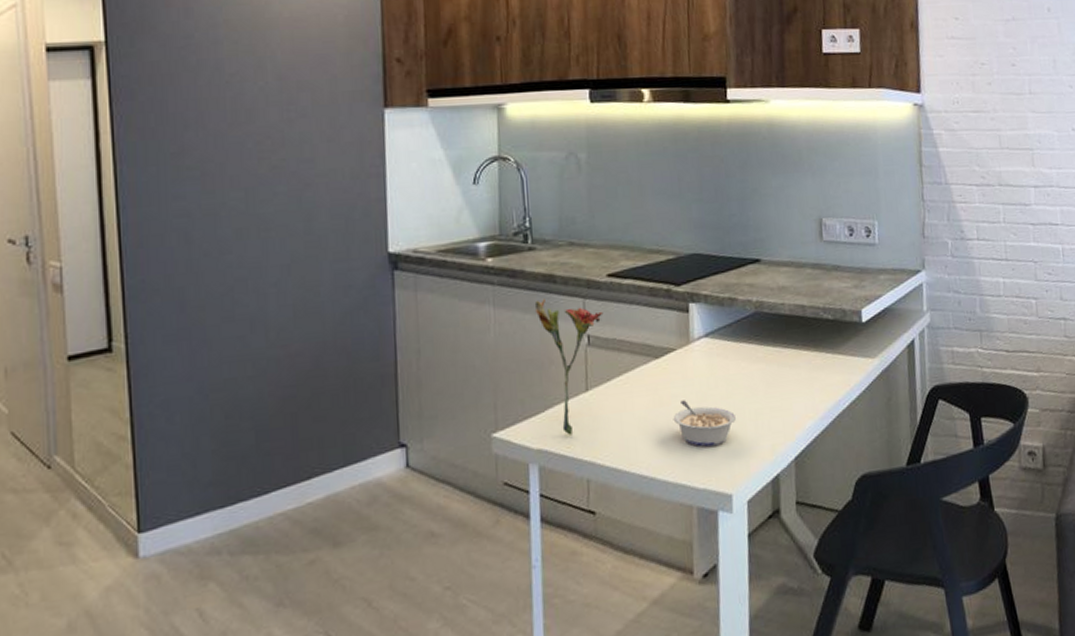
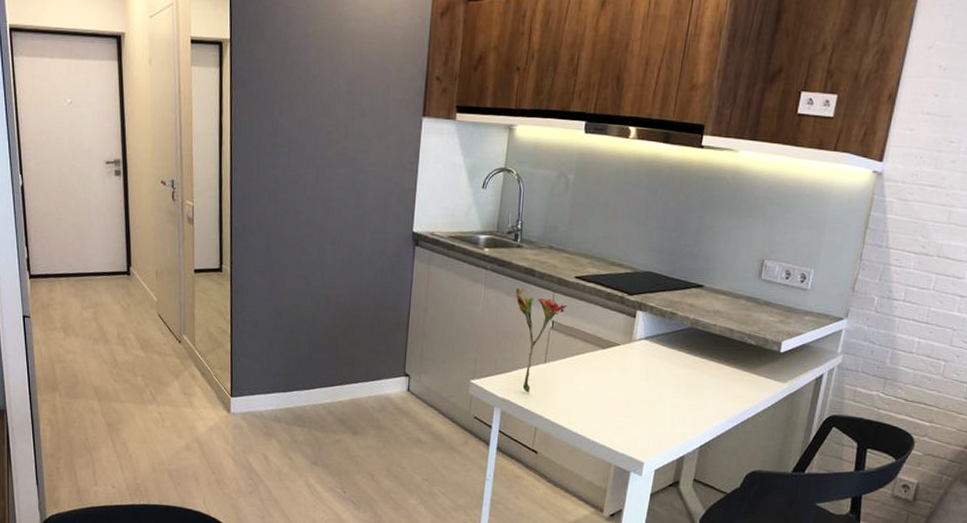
legume: present [673,400,737,447] -> none [608,384,659,424]

